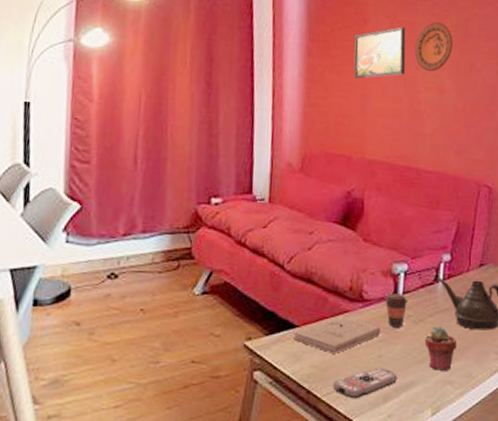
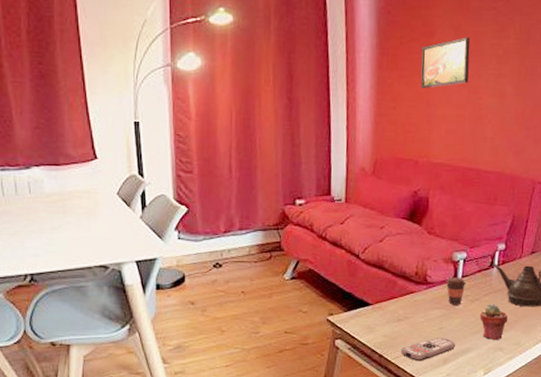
book: present [293,316,380,354] -> none [367,296,441,326]
decorative plate: present [414,22,454,71] -> none [478,31,516,79]

